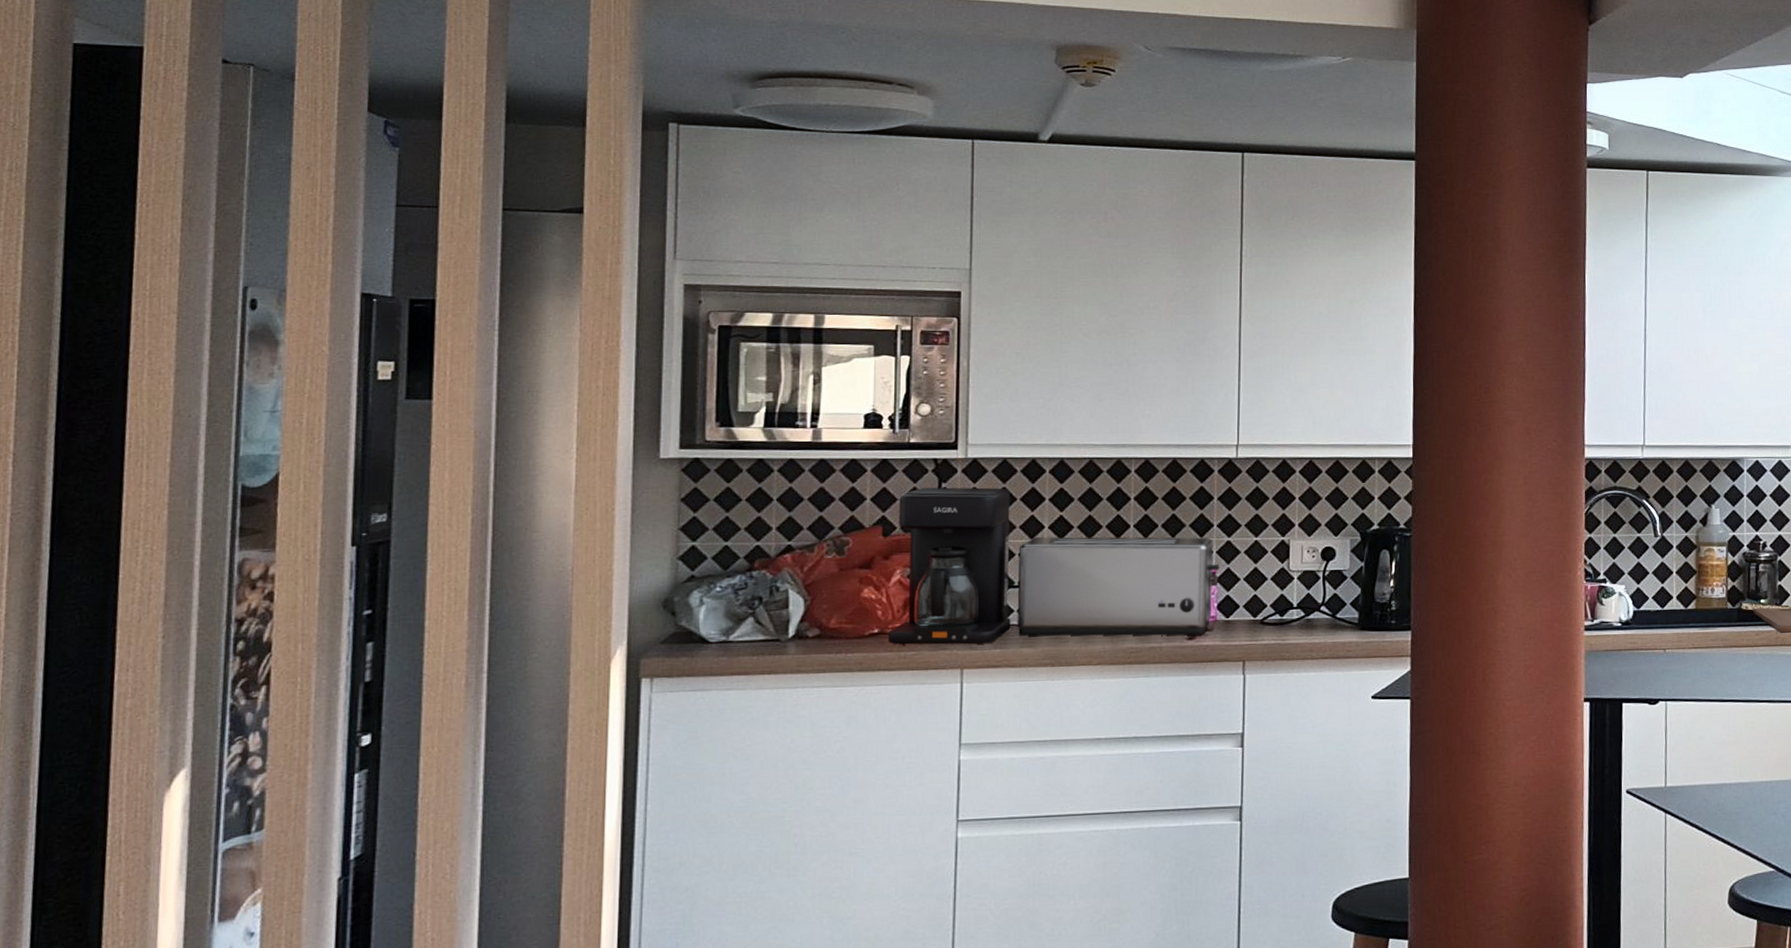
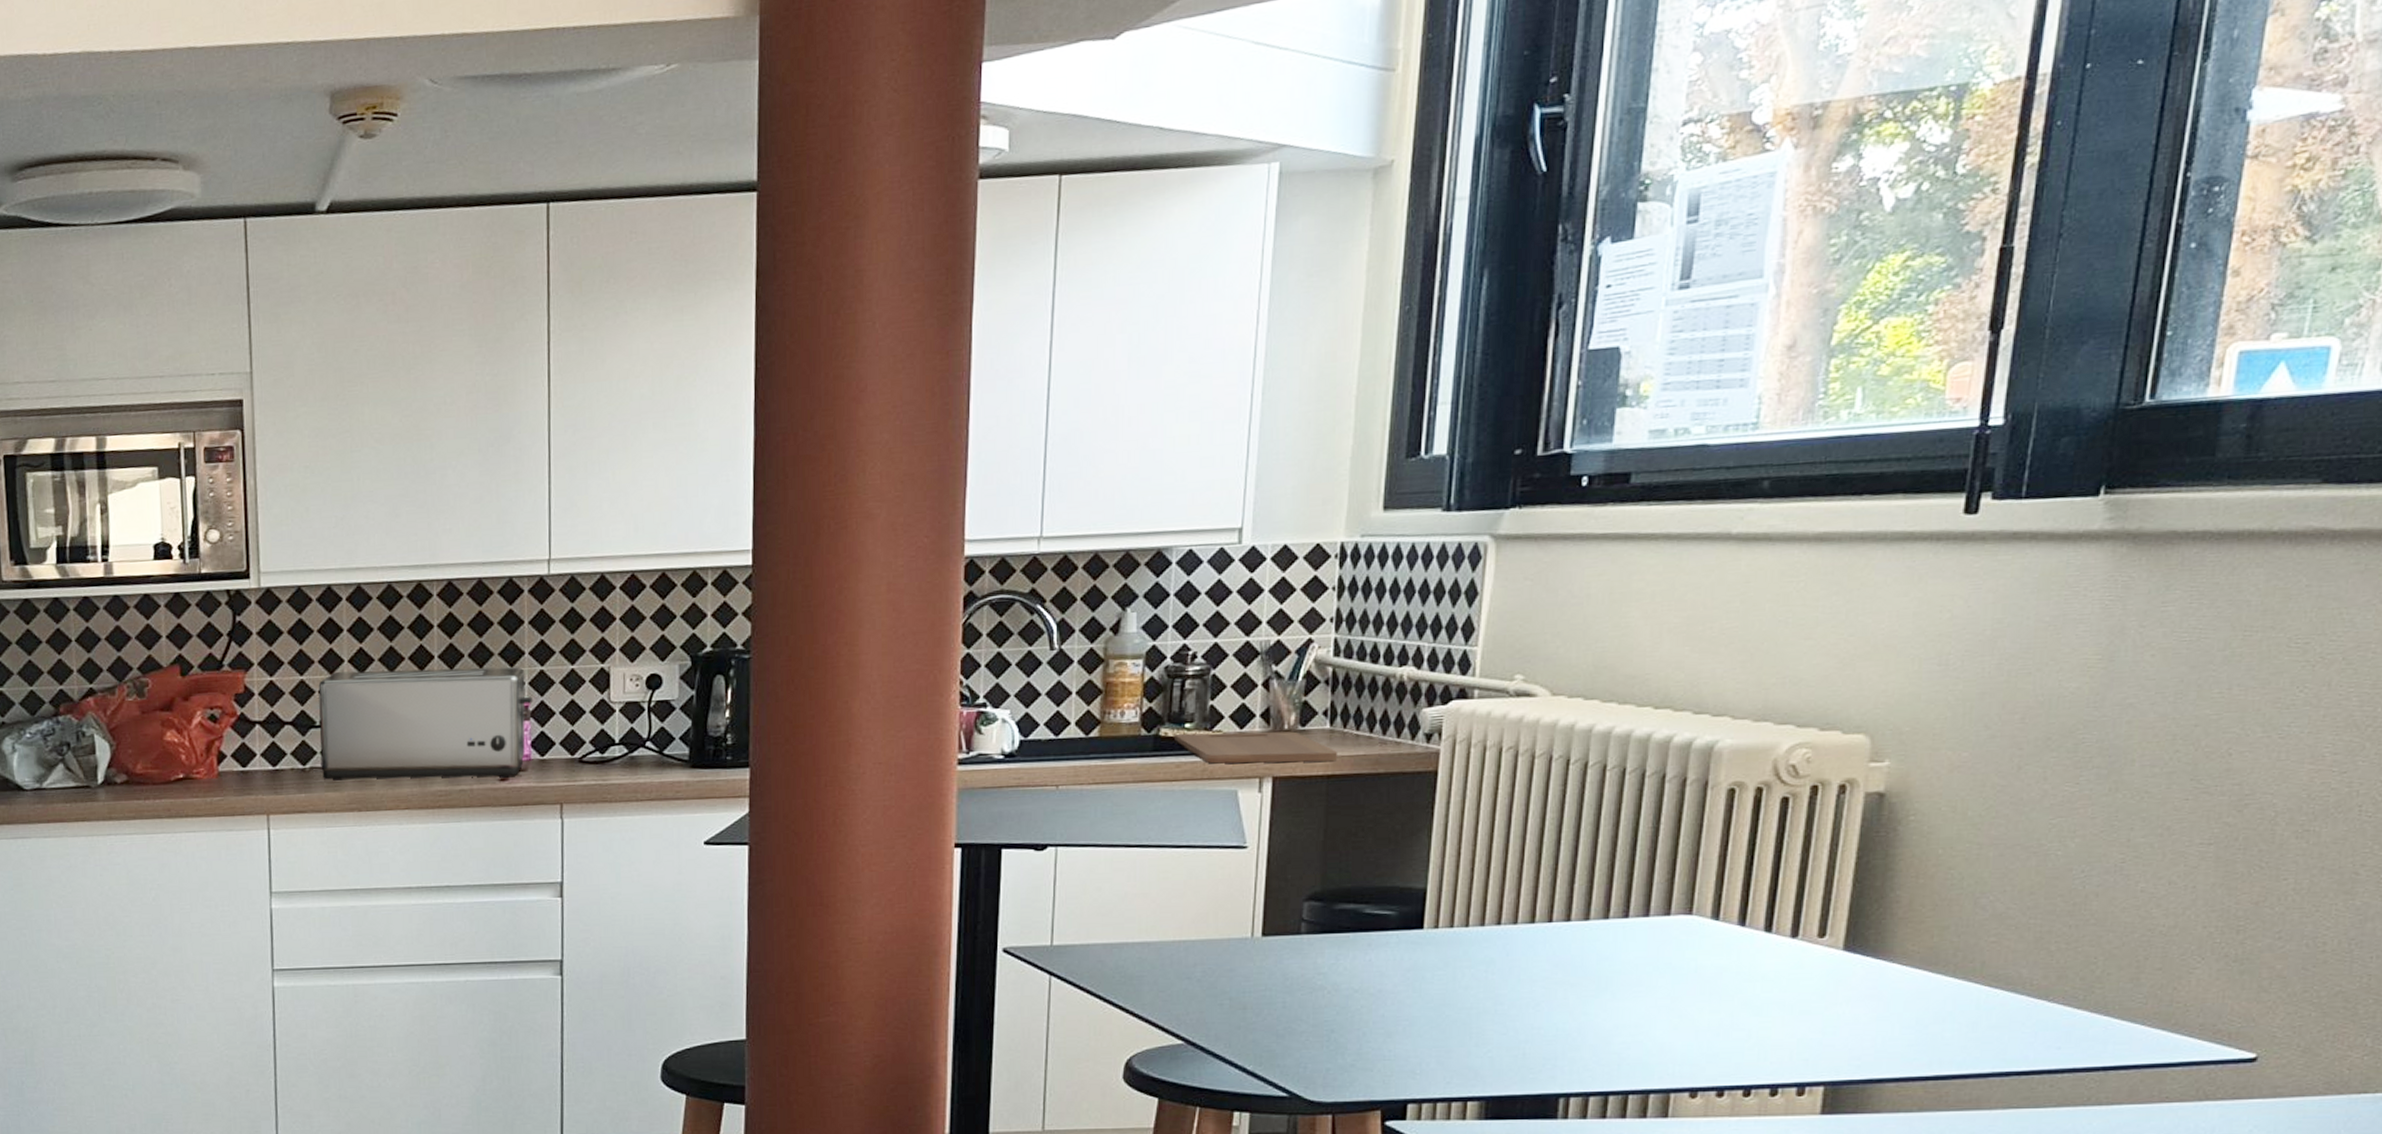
coffee maker: present [889,487,1011,645] -> none [194,619,315,790]

